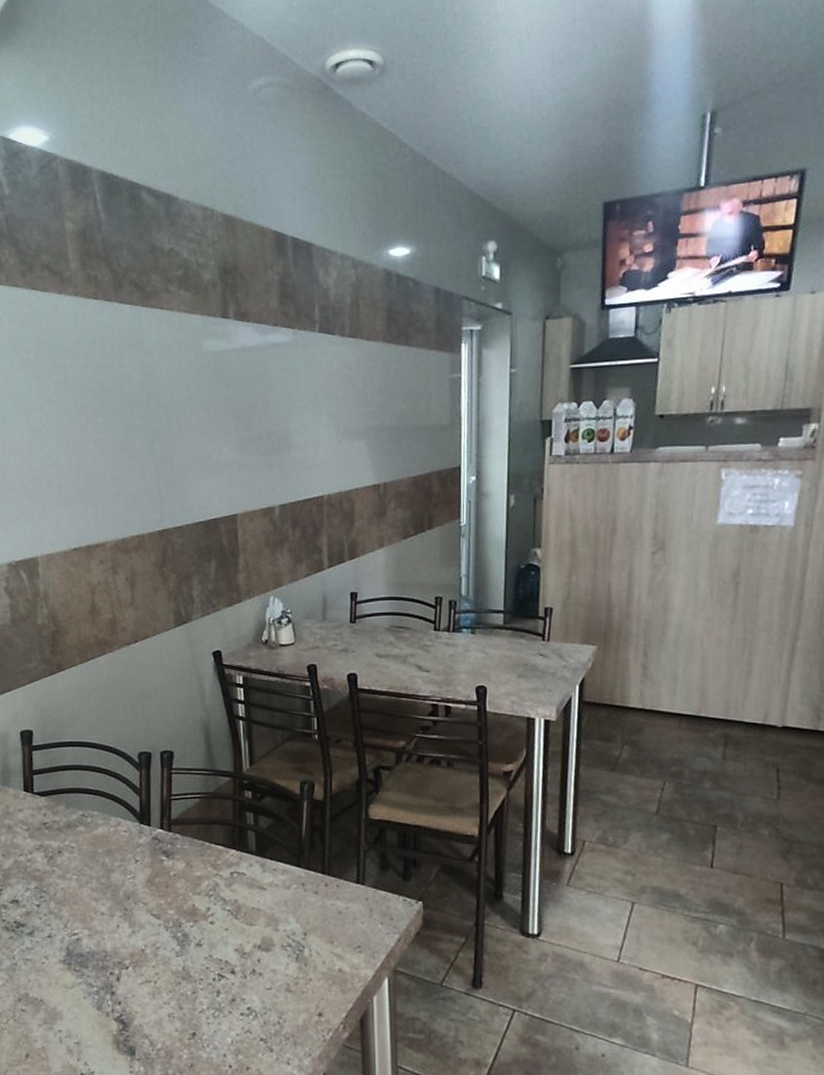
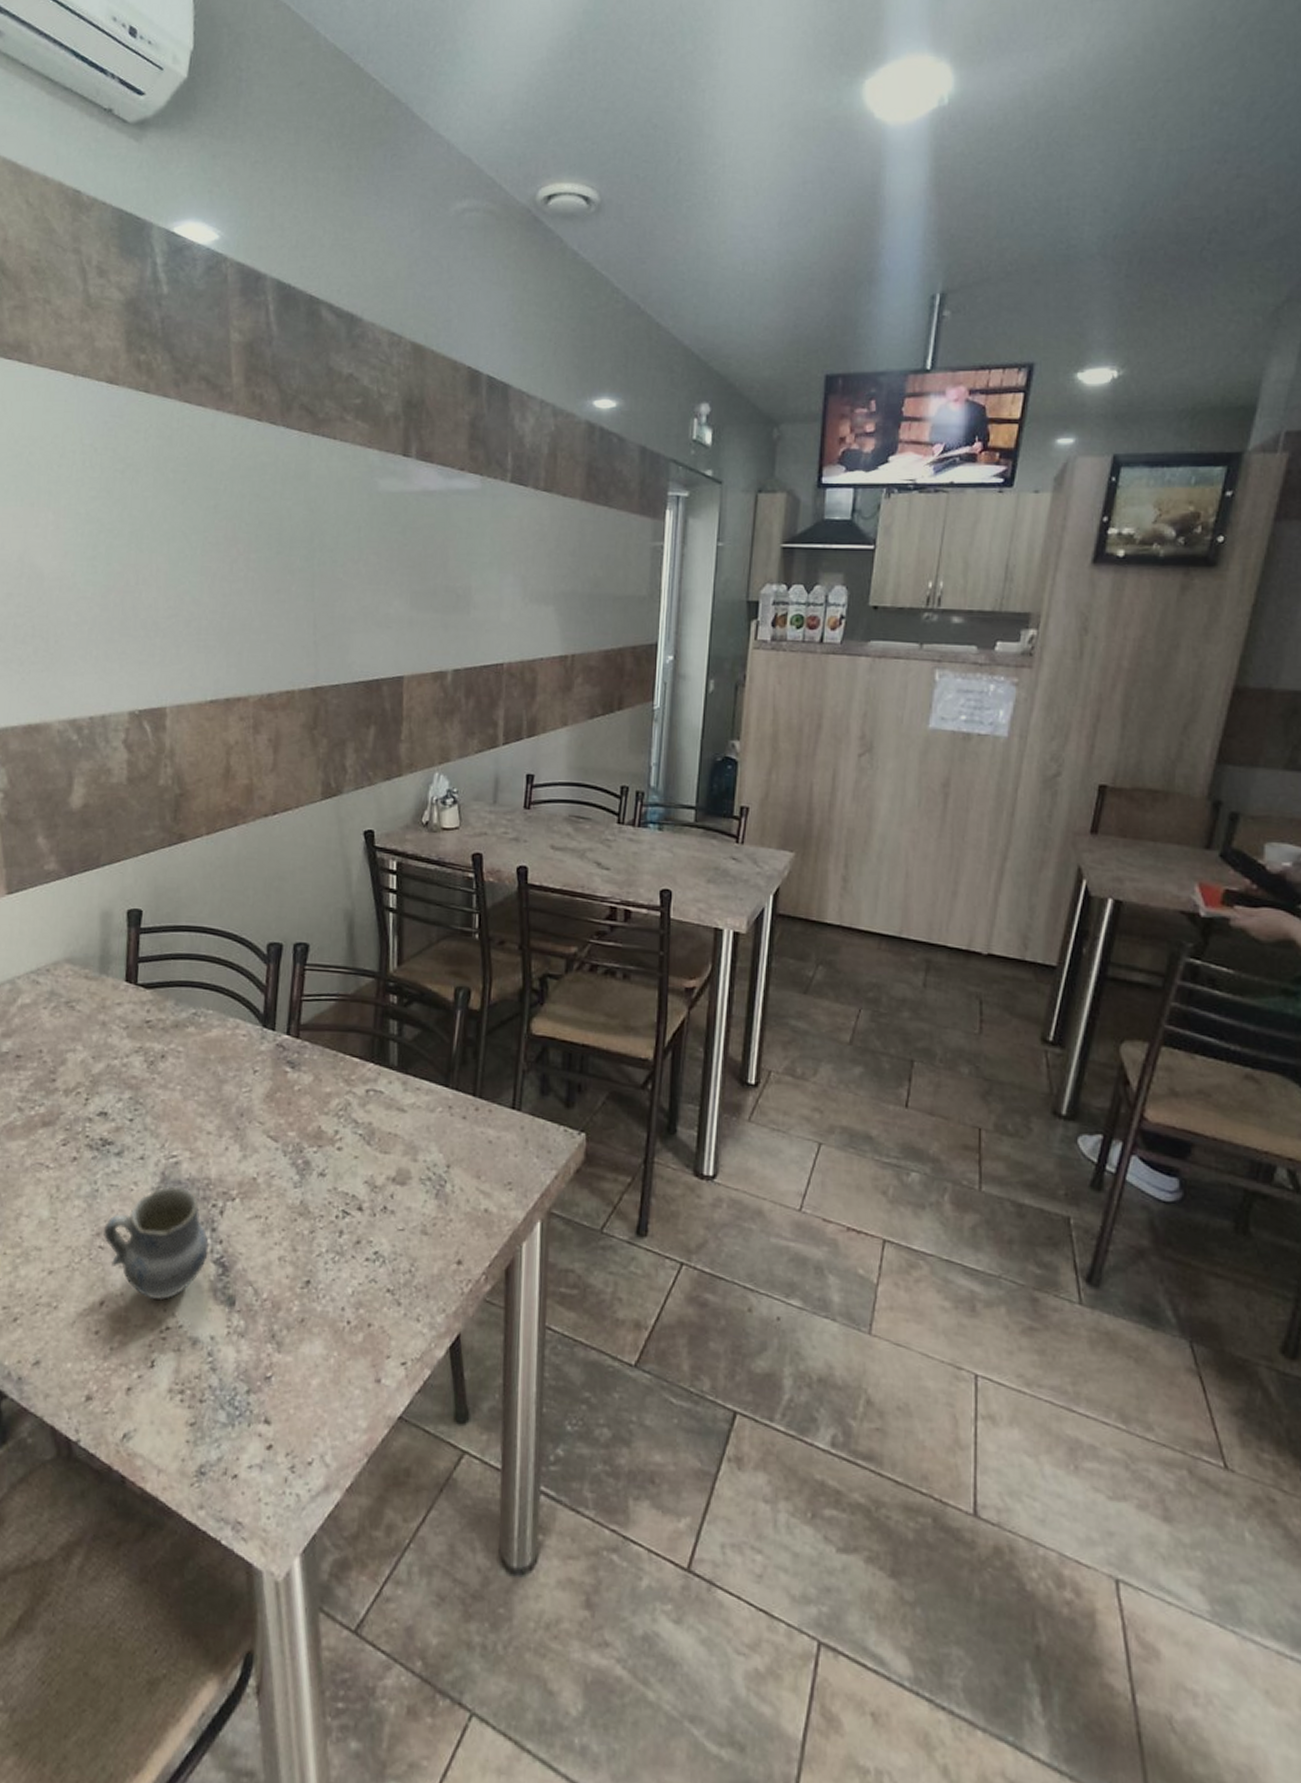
cup: none [24,959,110,1052] -> present [104,1187,209,1300]

